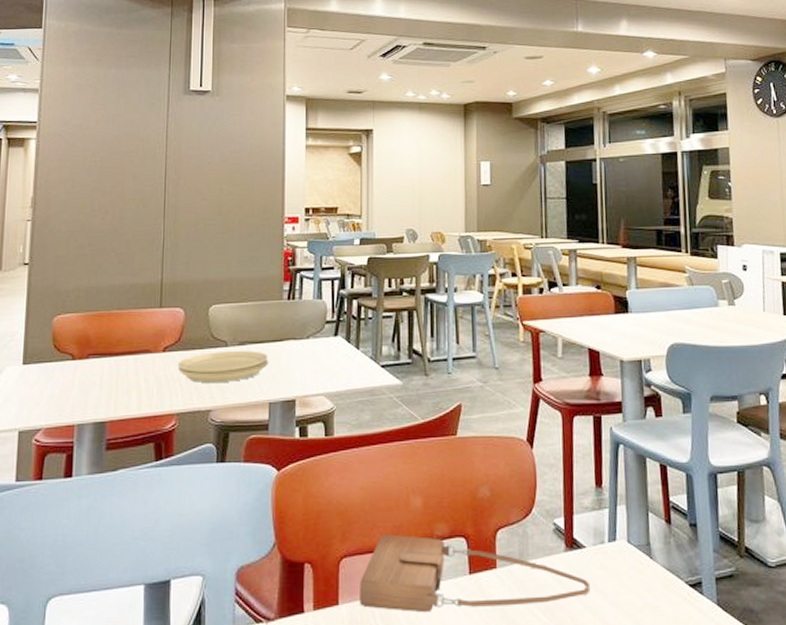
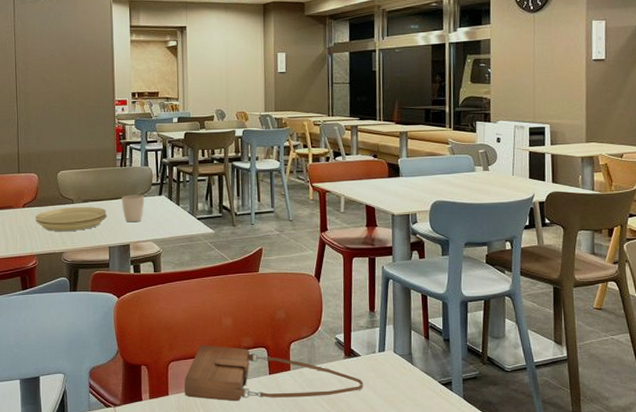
cup: none [287,335,316,371] -> present [121,194,145,223]

